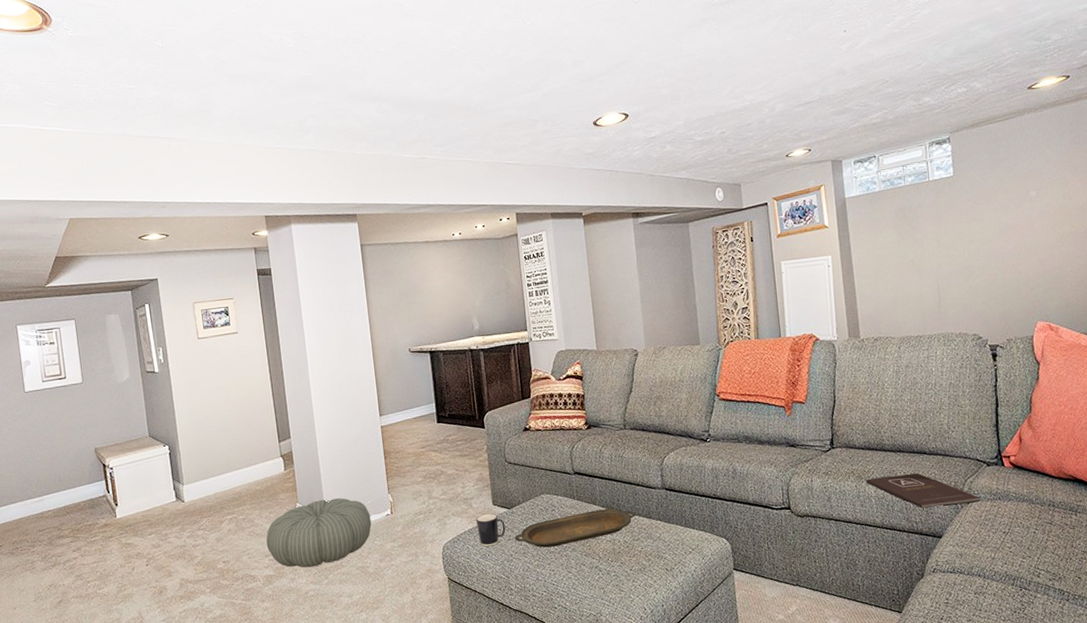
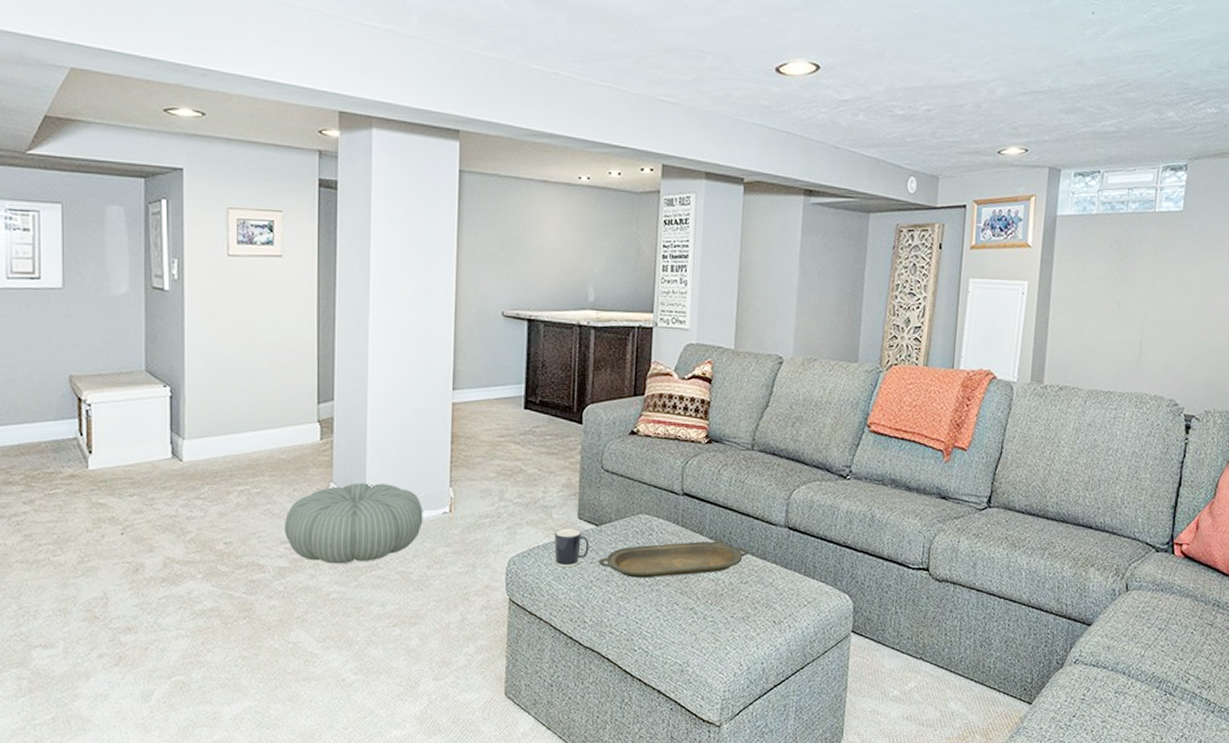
book: present [866,472,980,508] -> none [1020,548,1141,591]

